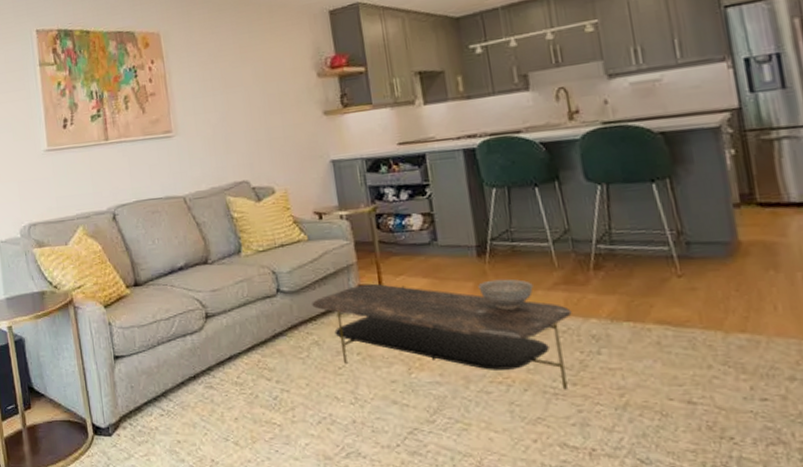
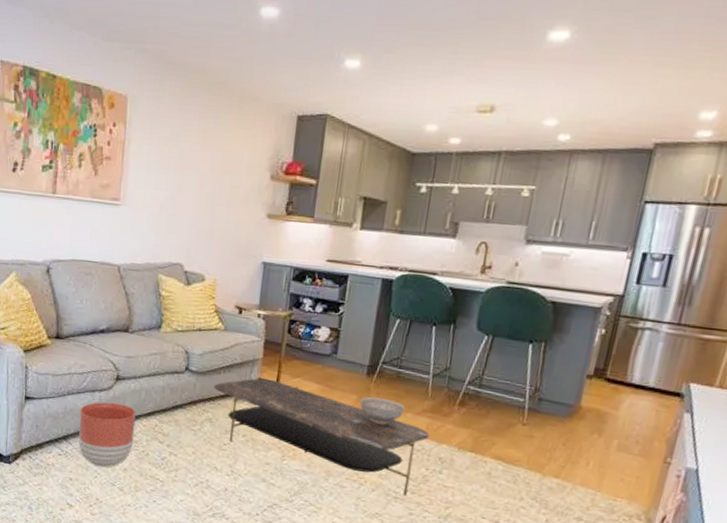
planter: none [174,344,239,422] -> present [78,402,136,468]

